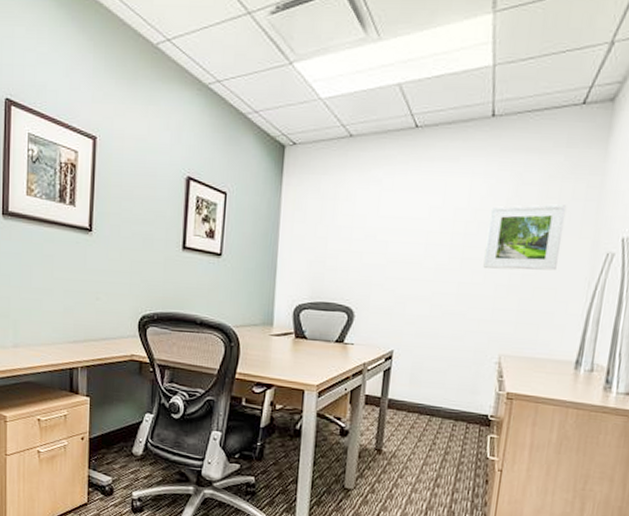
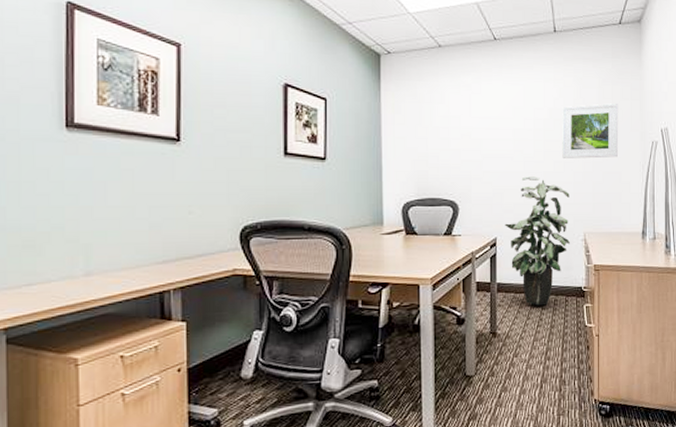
indoor plant: none [404,286,487,430] -> present [504,176,570,306]

